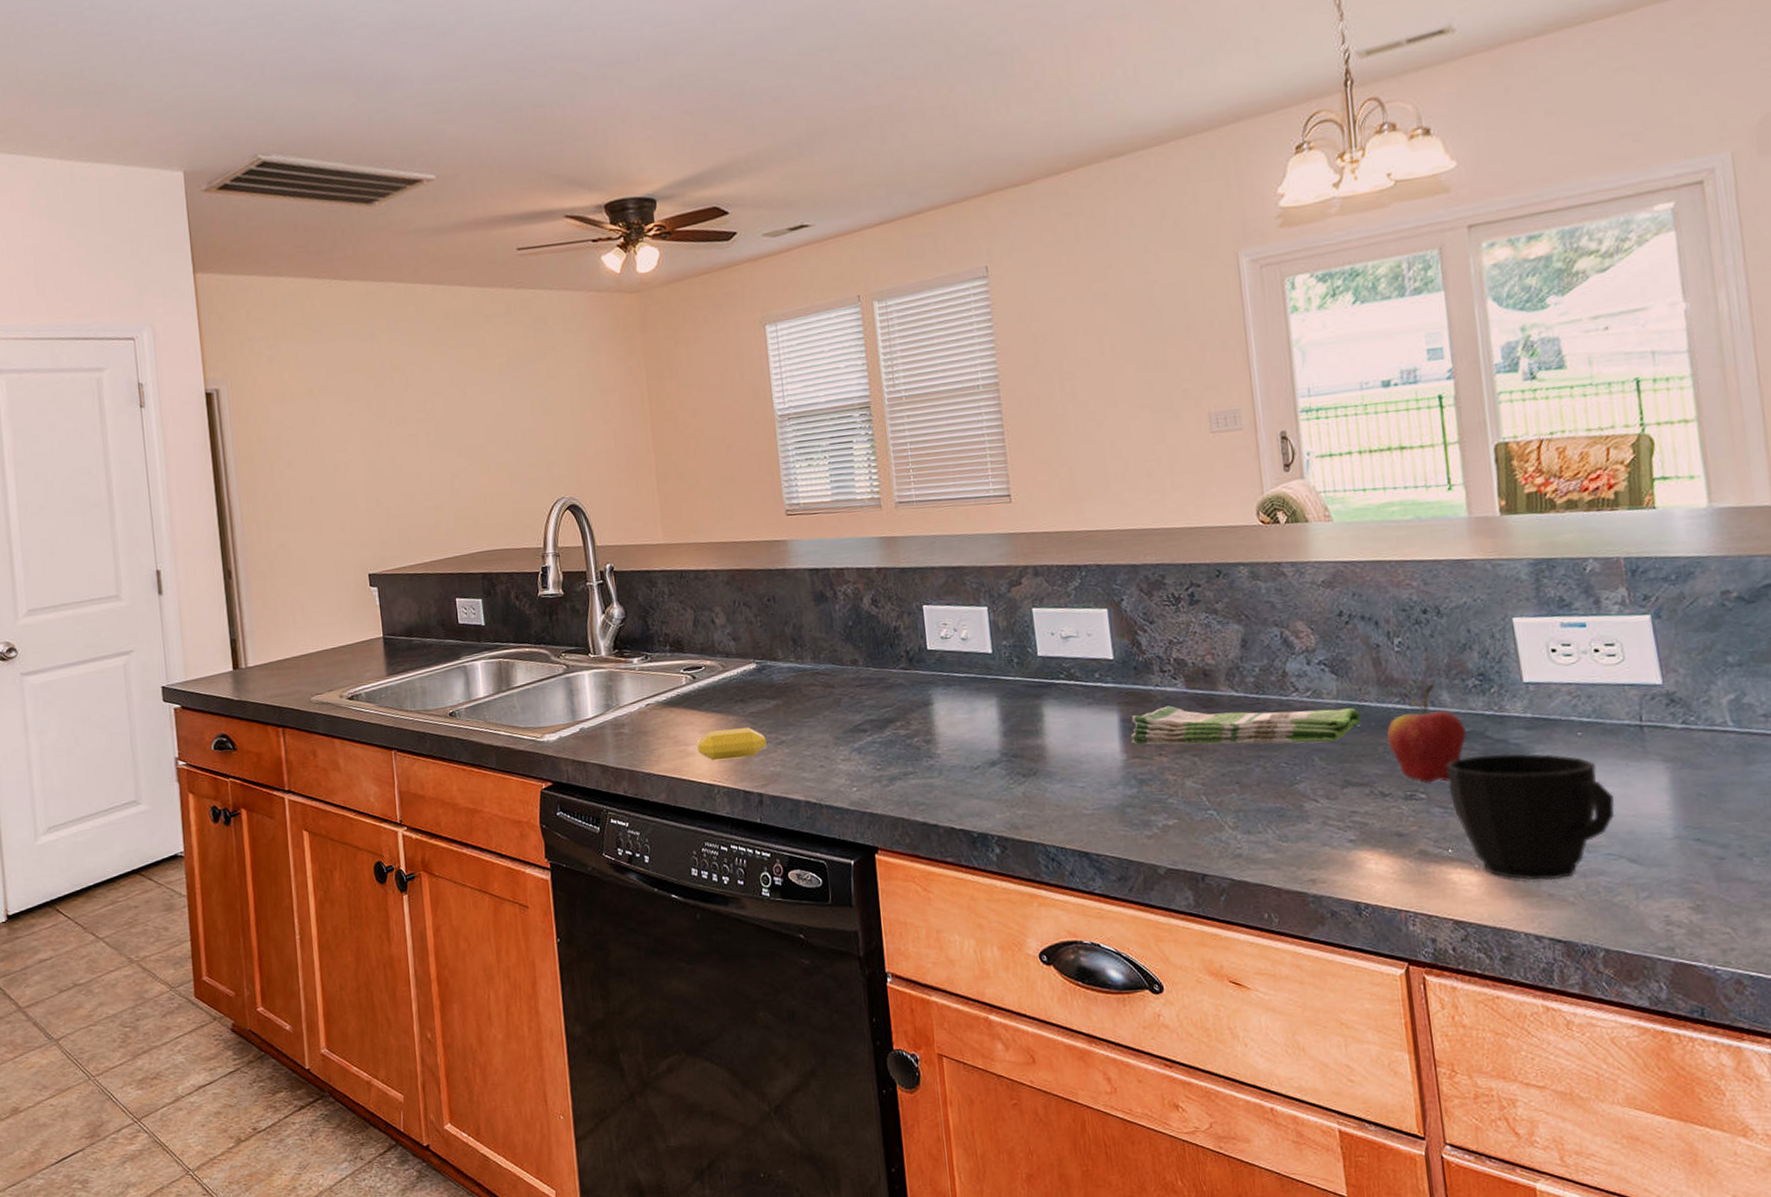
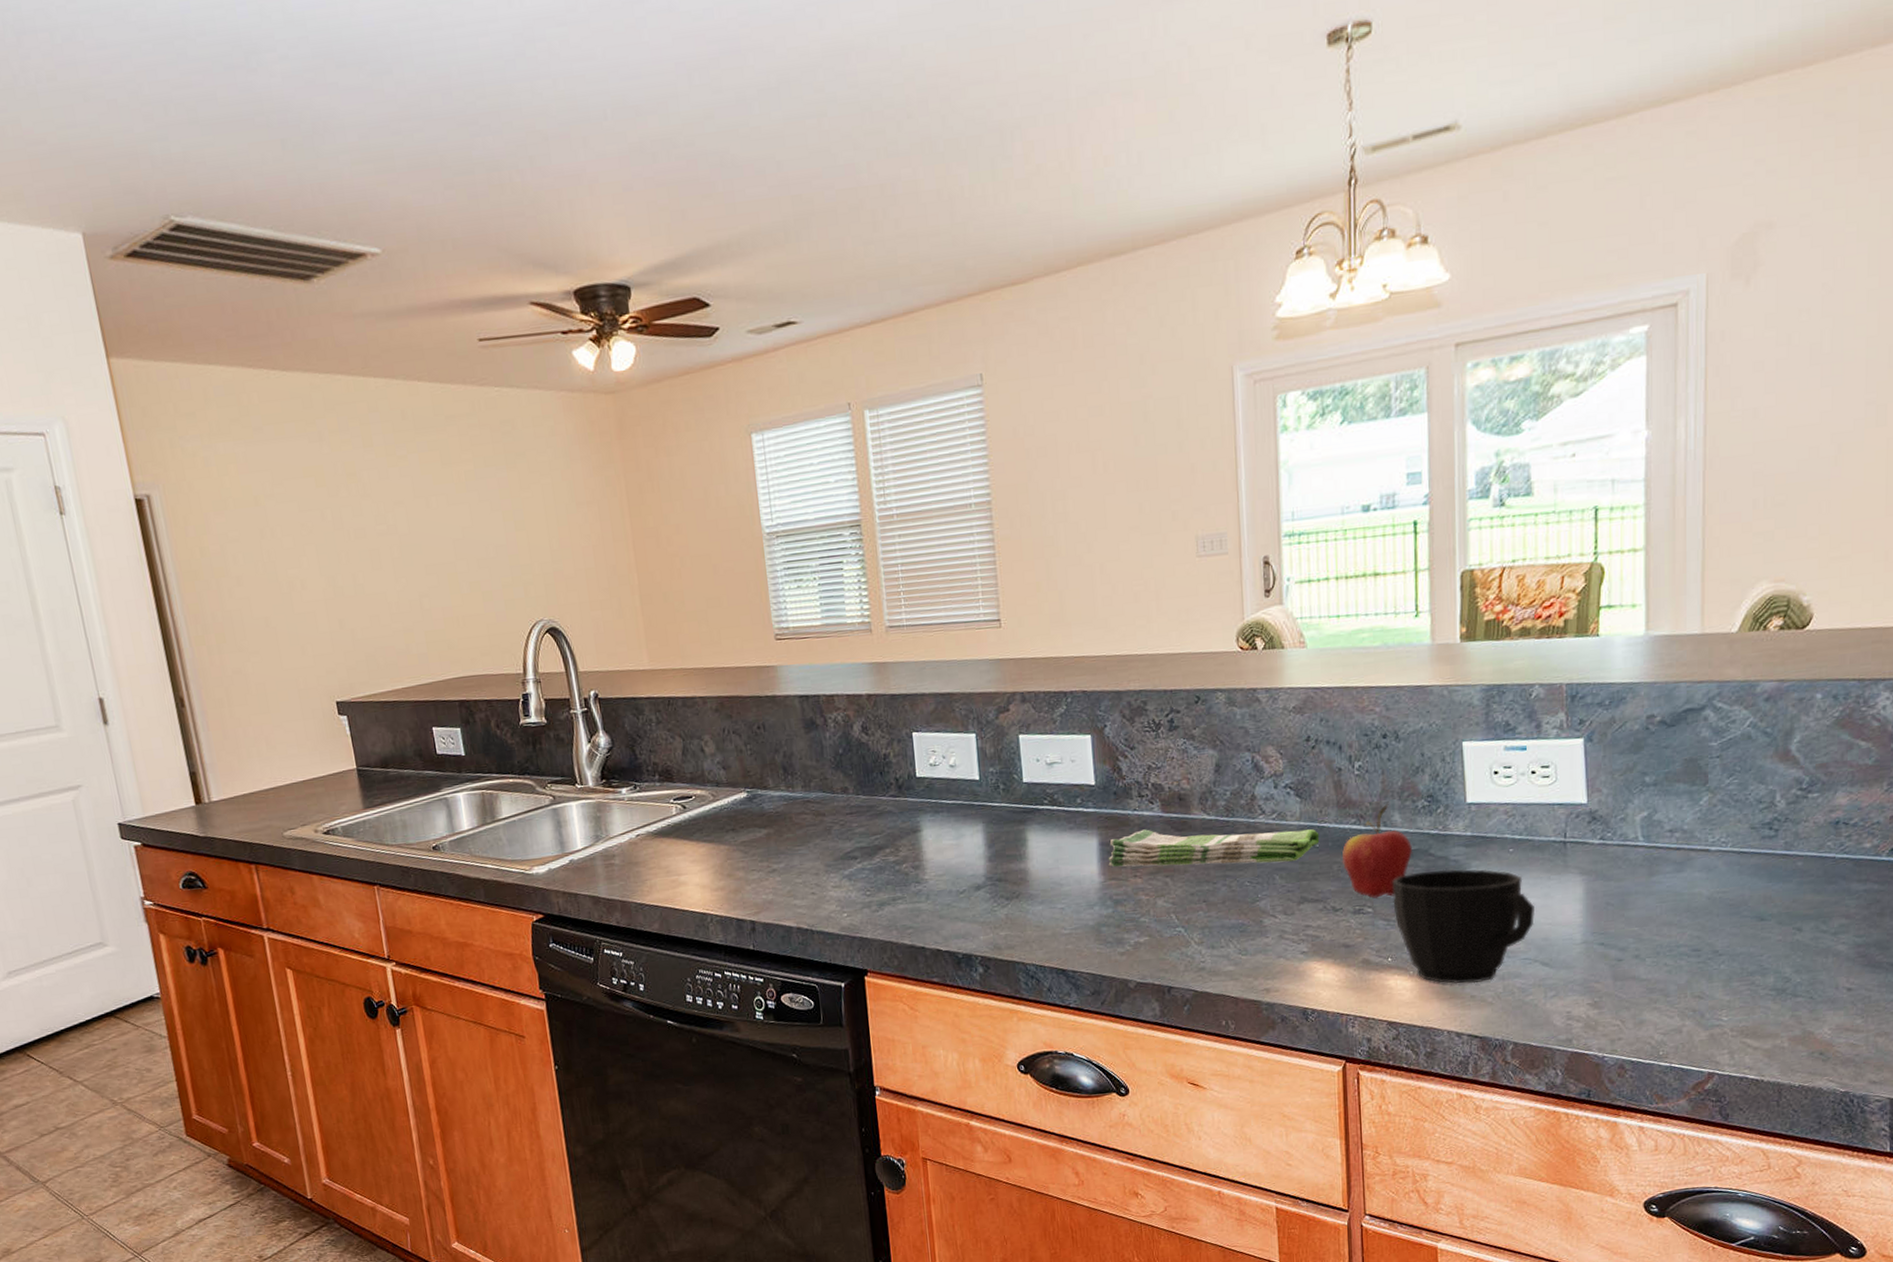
soap bar: present [697,727,767,761] -> none [688,856,759,890]

